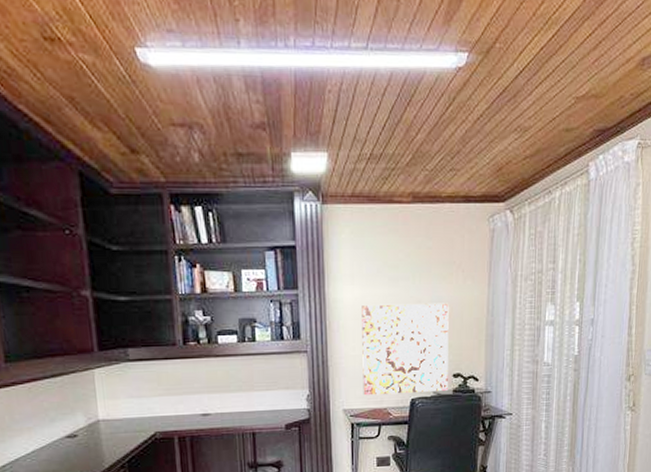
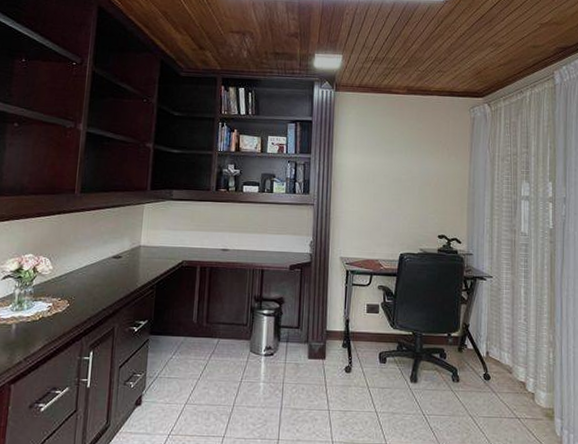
wall art: present [362,303,449,396] -> none [358,171,435,250]

